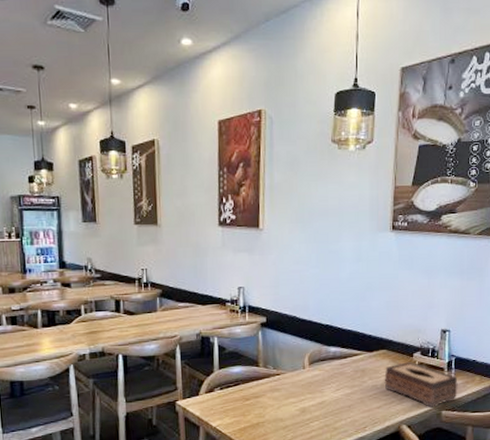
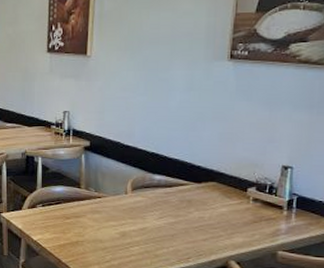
tissue box: present [384,361,458,408] -> none [212,195,299,247]

